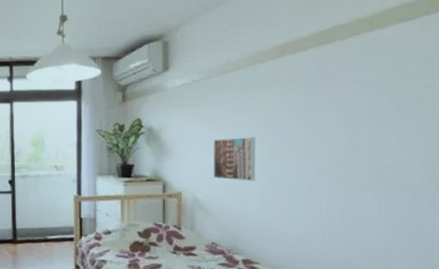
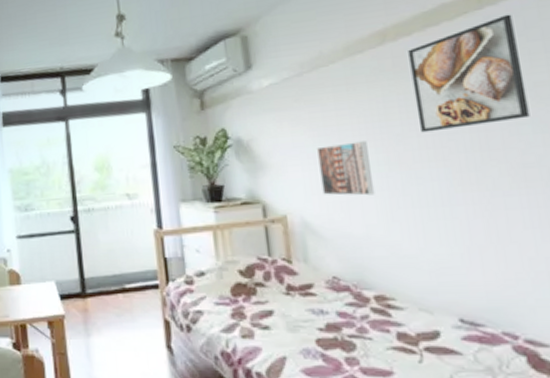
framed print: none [301,37,397,134] -> present [408,14,530,133]

